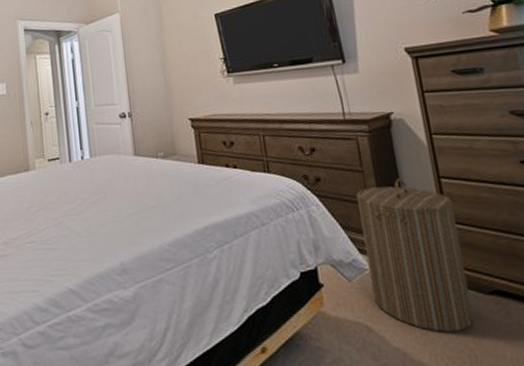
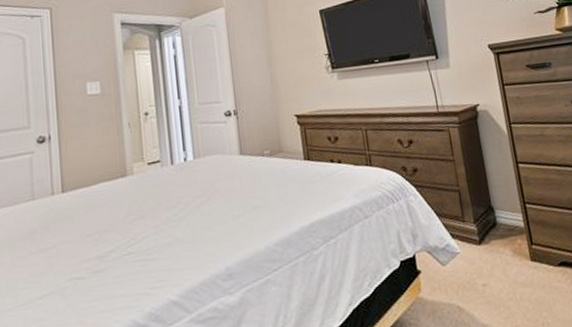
laundry hamper: present [355,178,475,332] -> none [448,165,547,305]

